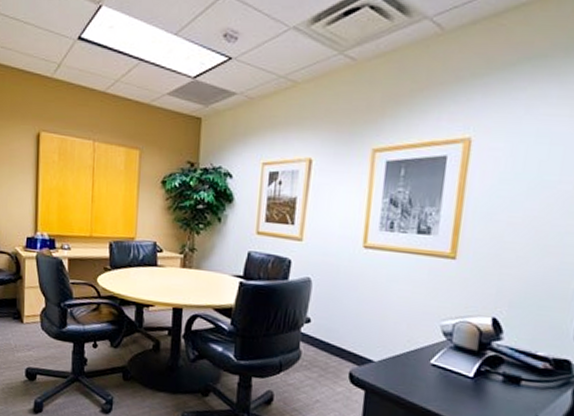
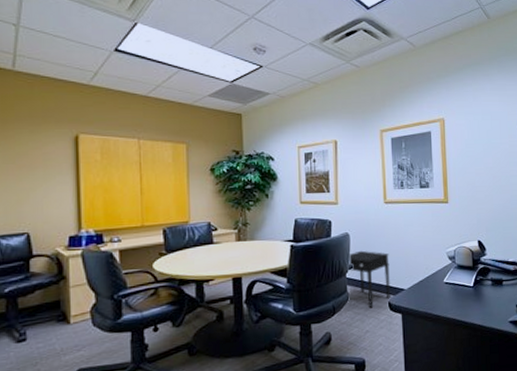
side table: none [306,302,360,375] -> present [348,250,390,308]

